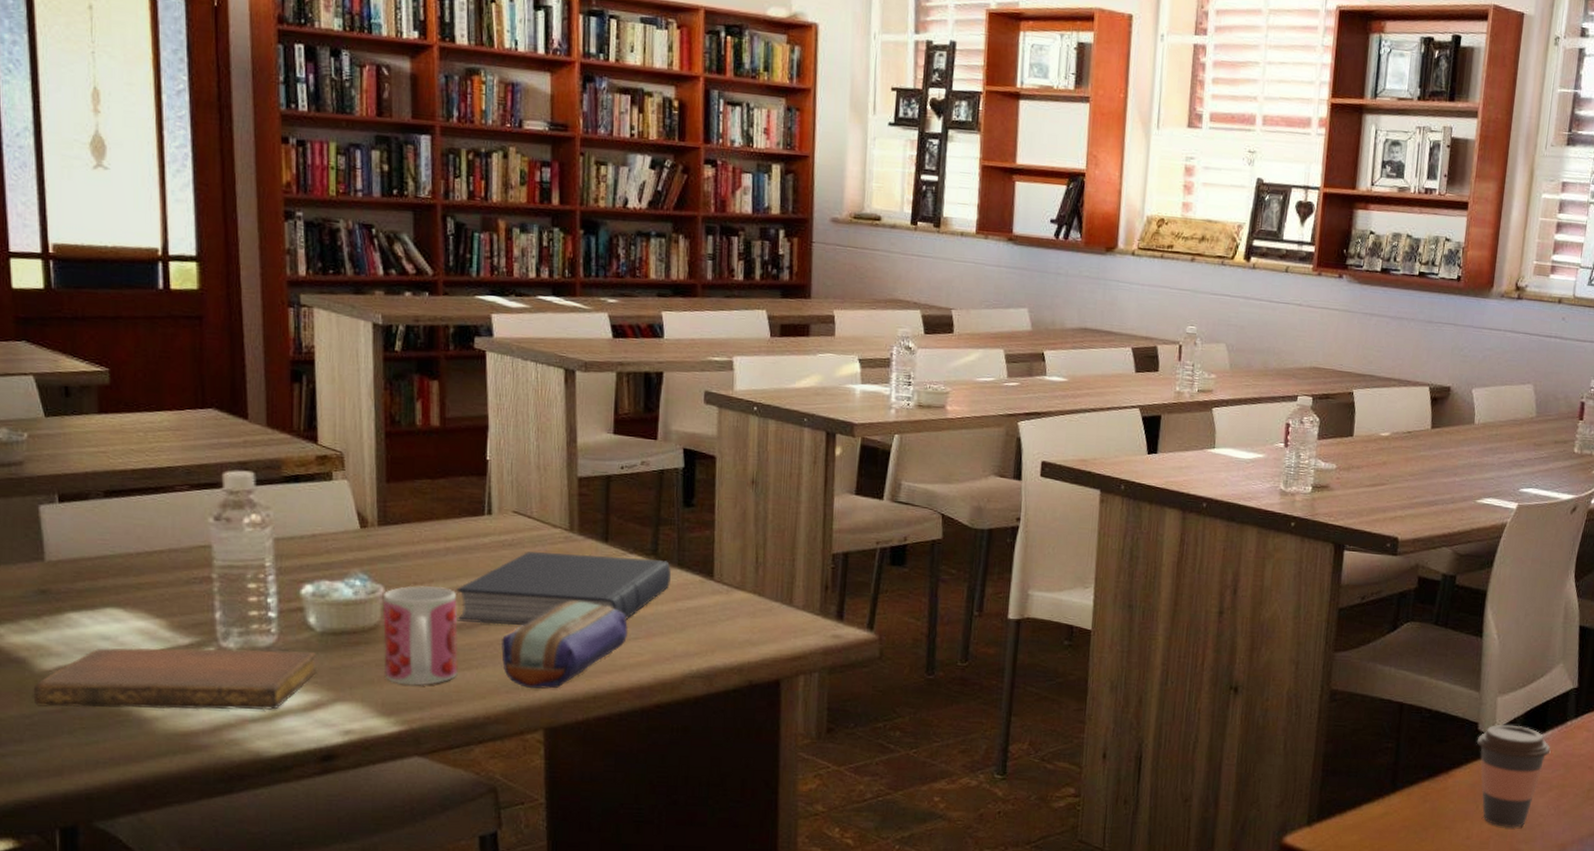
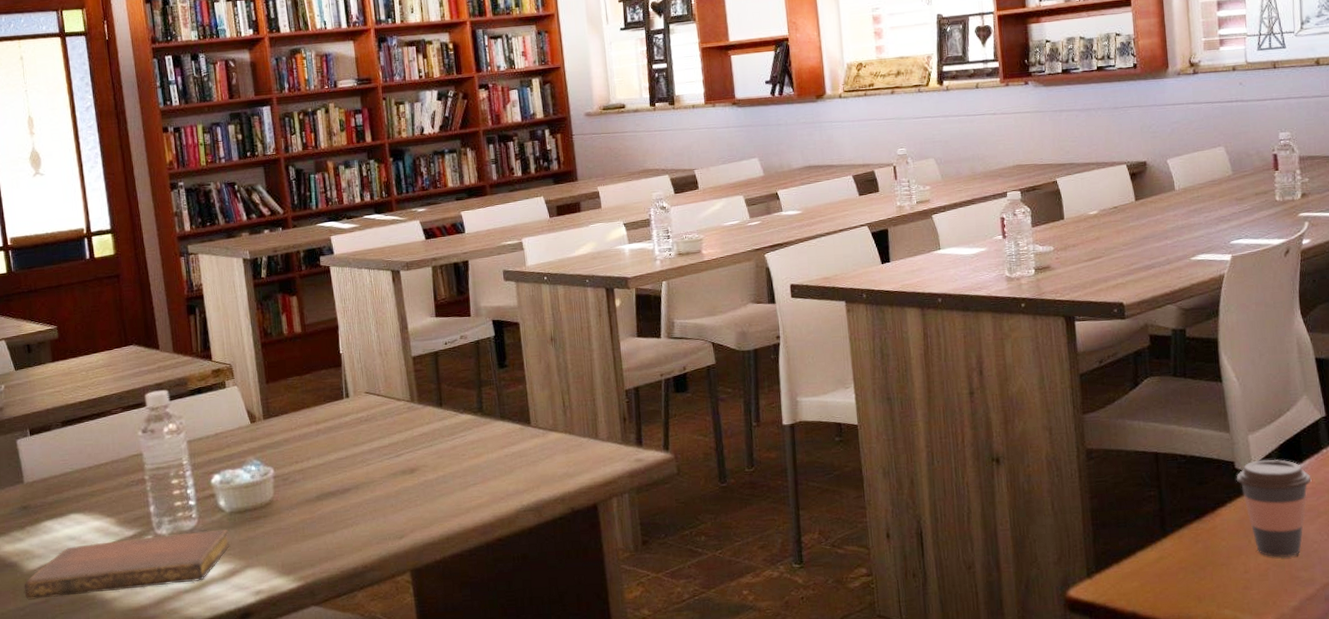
mug: present [382,585,458,686] -> none [273,462,338,548]
book: present [456,552,671,626] -> none [329,415,496,489]
pencil case: present [501,600,628,689] -> none [369,459,467,537]

